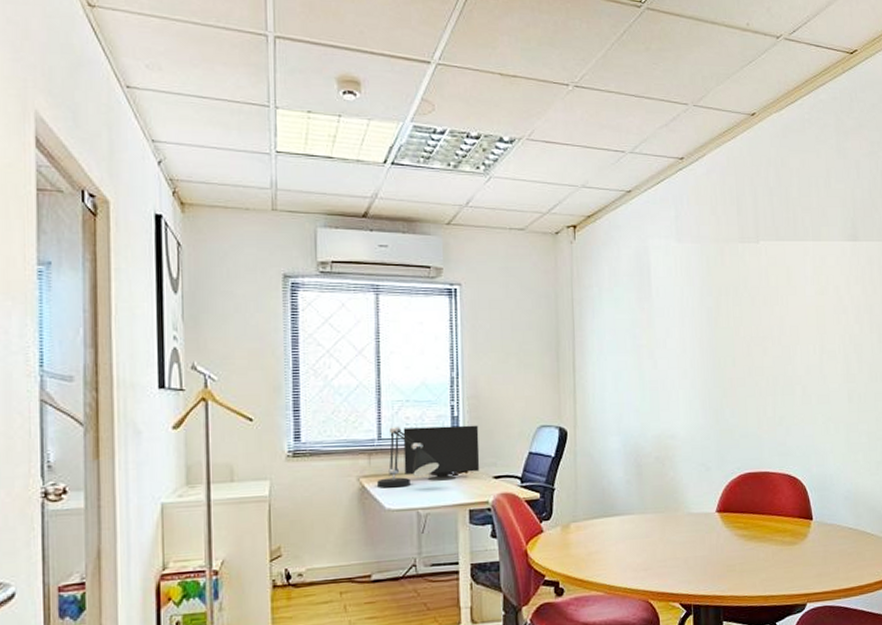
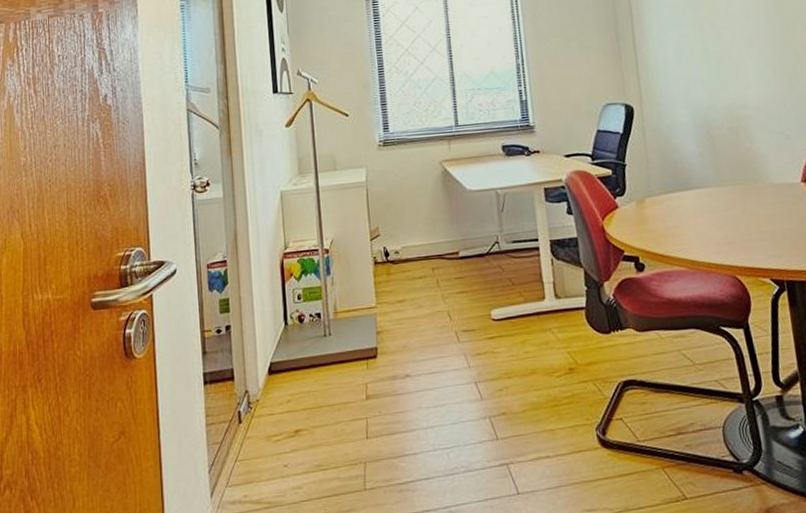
desk lamp: present [377,427,440,488] -> none [458,113,513,171]
computer monitor: present [403,425,480,481] -> none [477,107,551,163]

